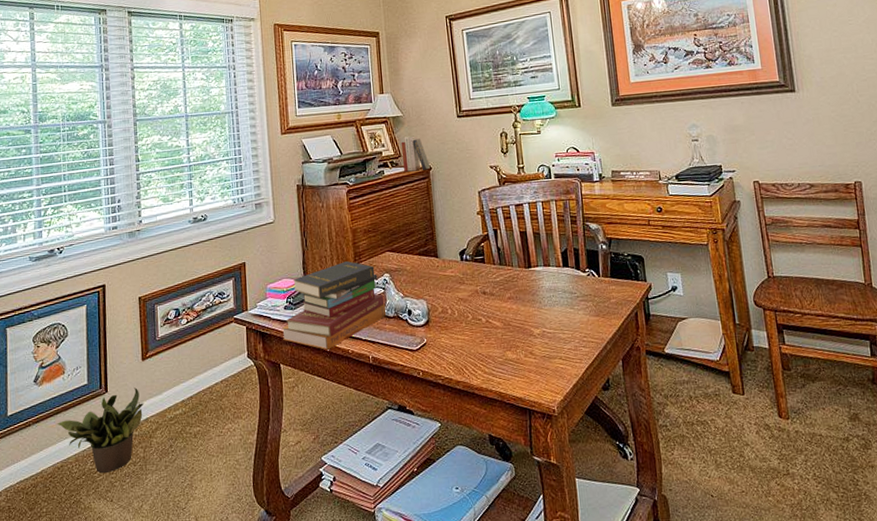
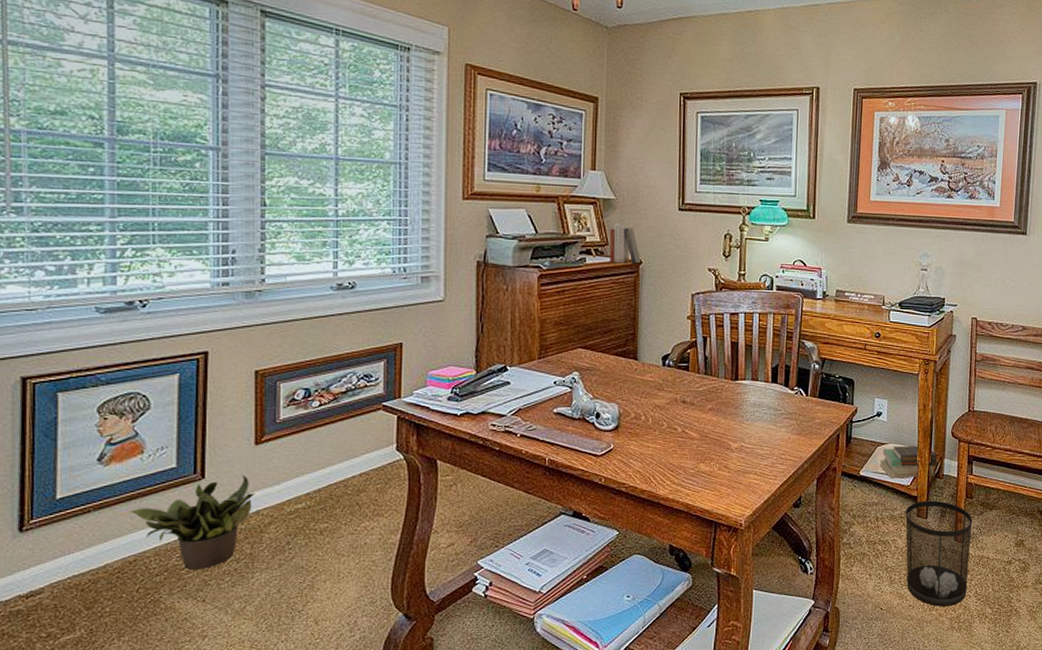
books: present [281,261,387,350] -> none [442,354,571,448]
books: none [682,318,744,355] -> present [879,446,937,479]
waste bin: none [718,374,804,492] -> present [905,500,973,607]

